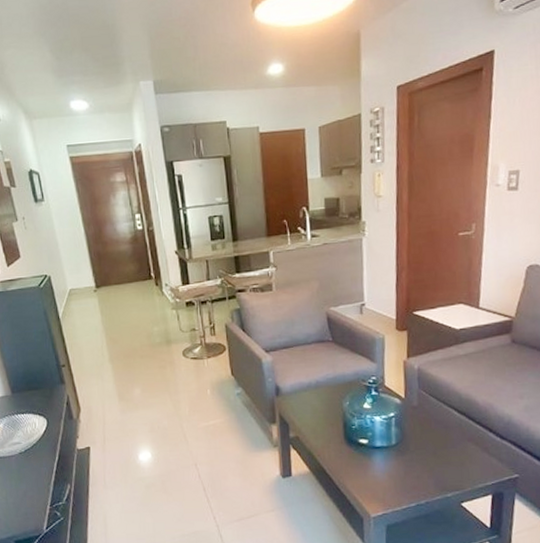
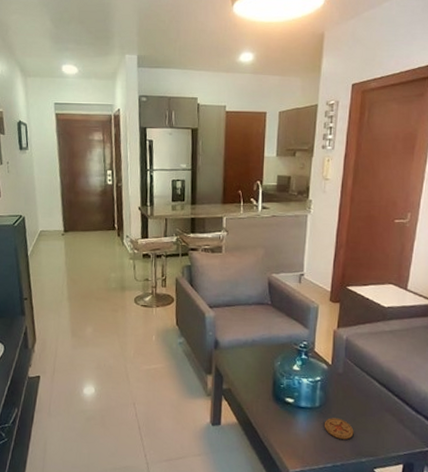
coaster: none [404,454,436,476] -> present [325,417,354,440]

